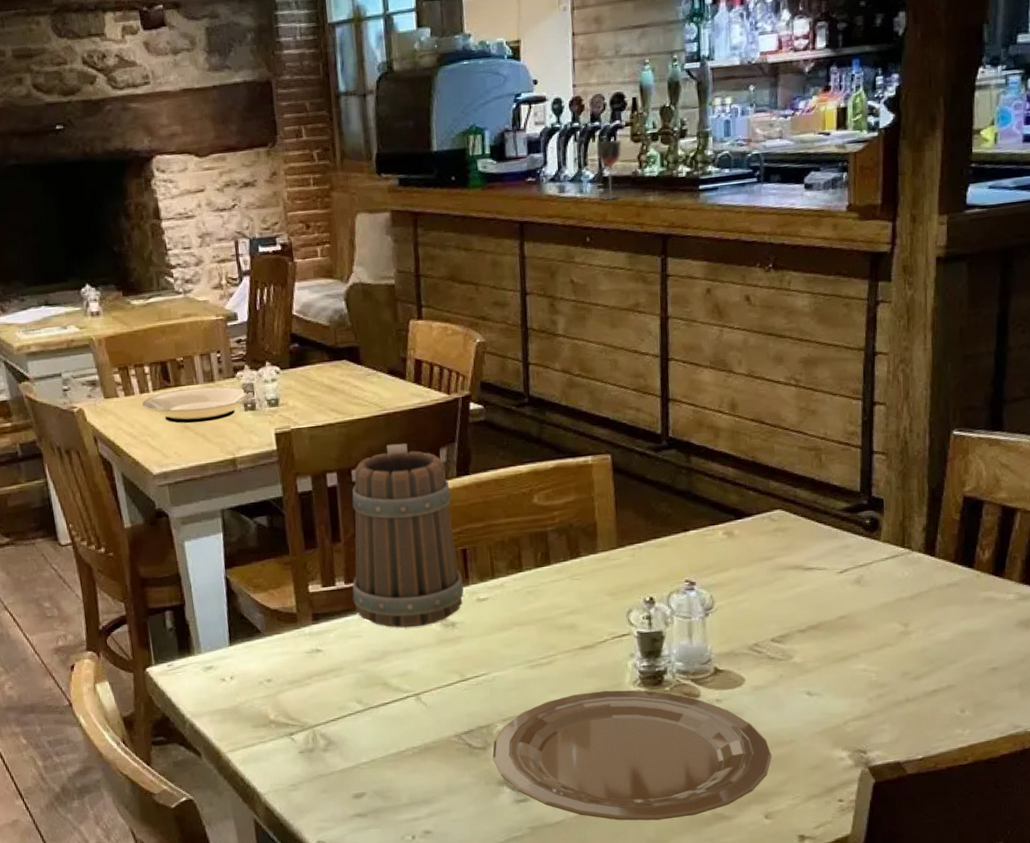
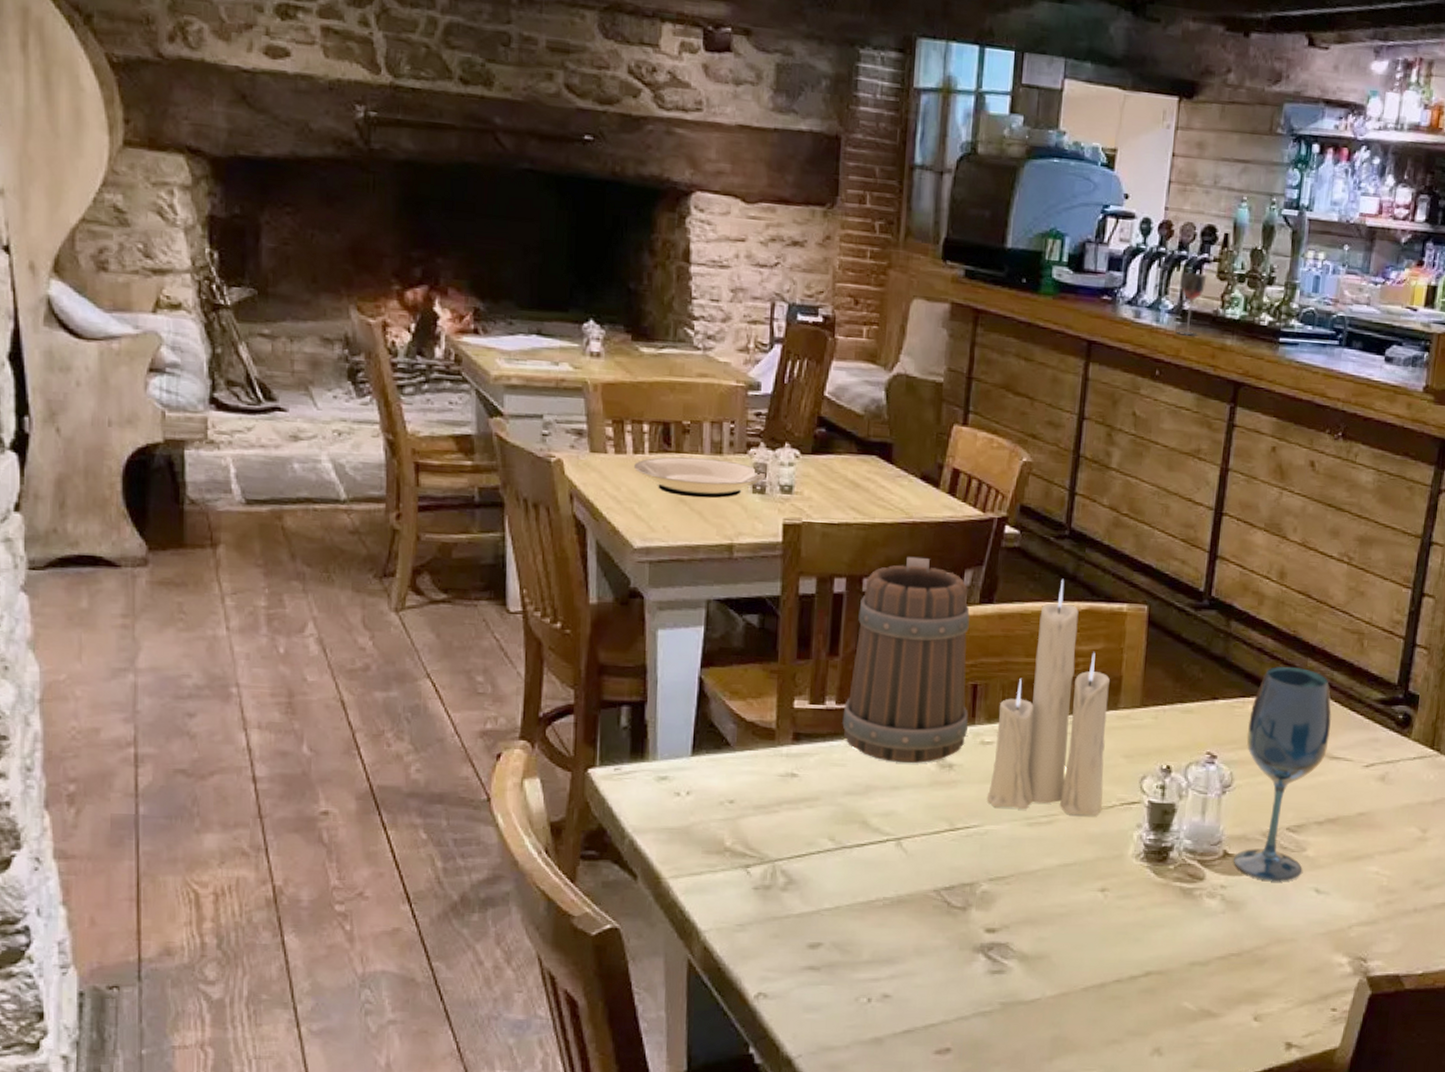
candle: none [488,442,596,656] -> present [986,578,1110,815]
plate: present [492,690,771,821] -> none [971,860,1270,1010]
wineglass: none [720,490,801,691] -> present [1234,666,1332,882]

